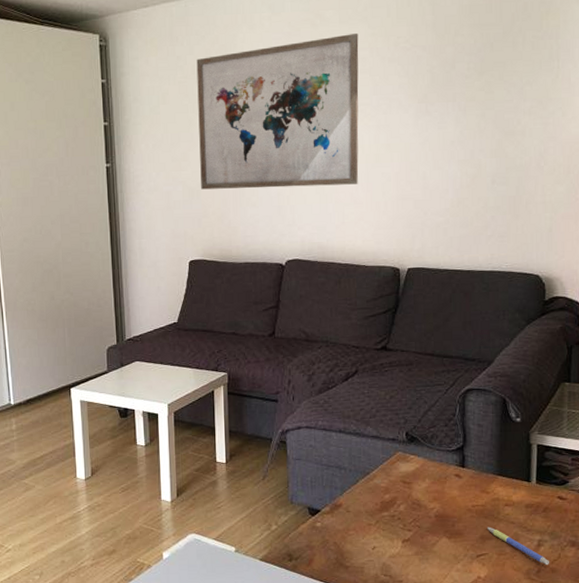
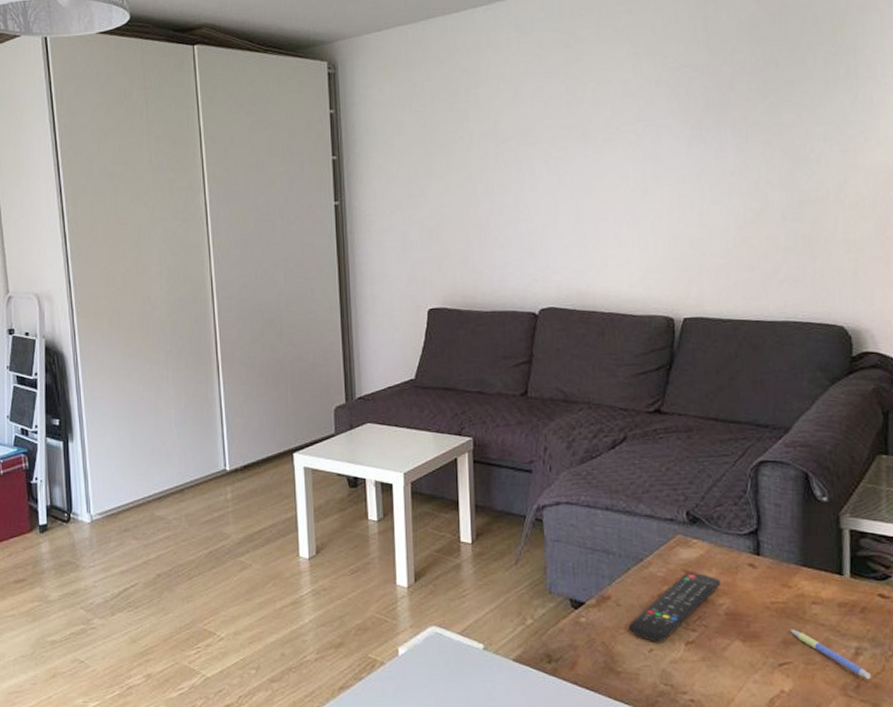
wall art: present [196,33,359,190] -> none [435,53,623,229]
remote control: none [355,482,433,541] -> present [628,572,721,642]

